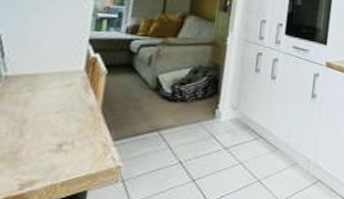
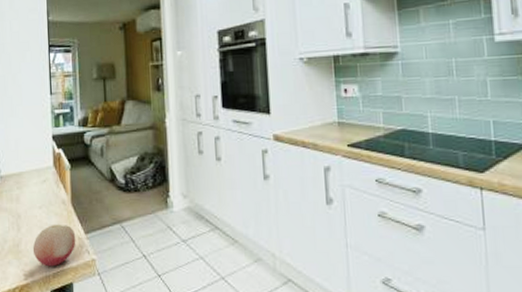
fruit: none [37,130,101,175] -> present [32,224,76,267]

